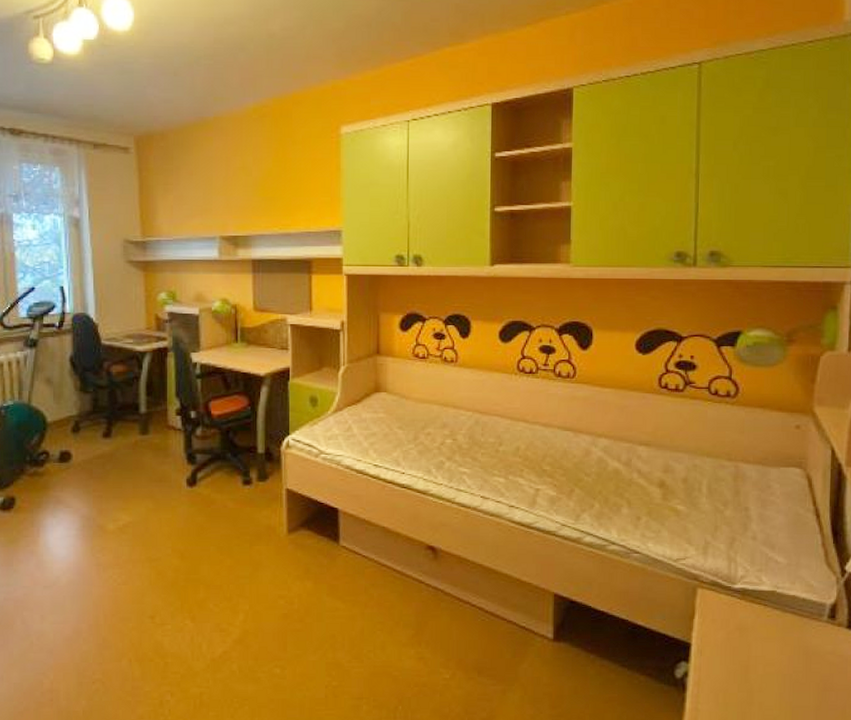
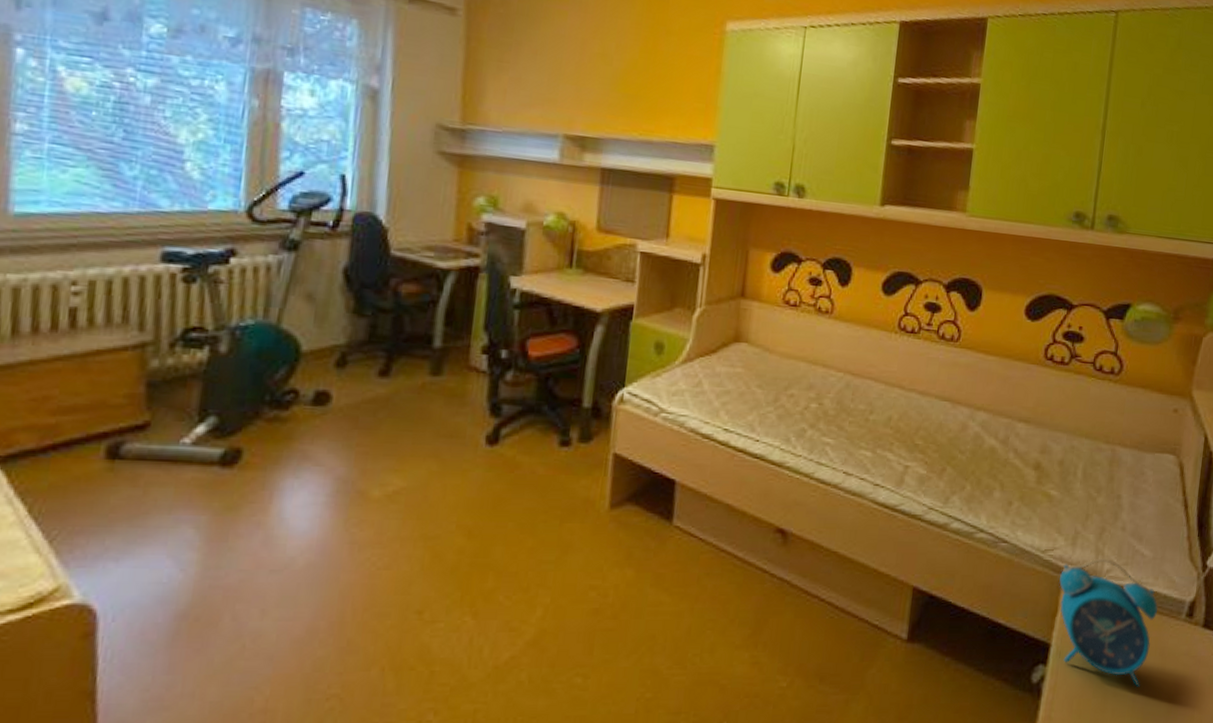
alarm clock: none [694,565,797,683] -> present [1059,558,1158,687]

